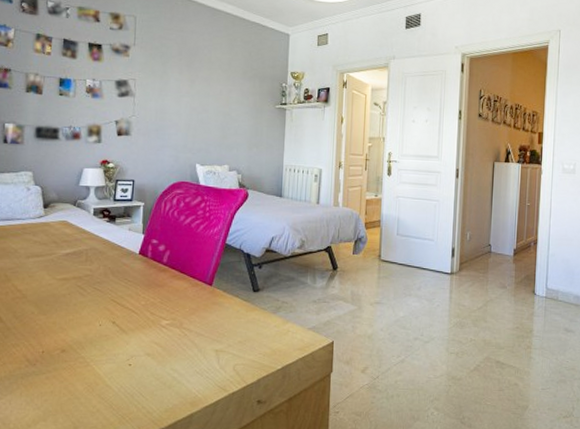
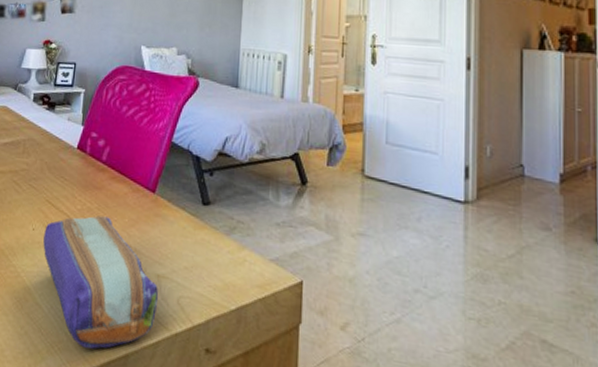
pencil case: none [110,308,217,415] -> present [43,215,158,349]

